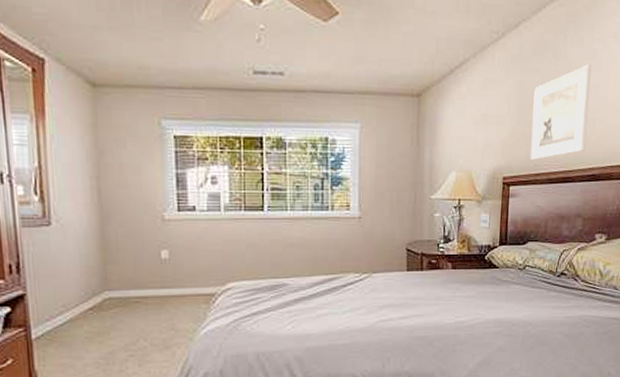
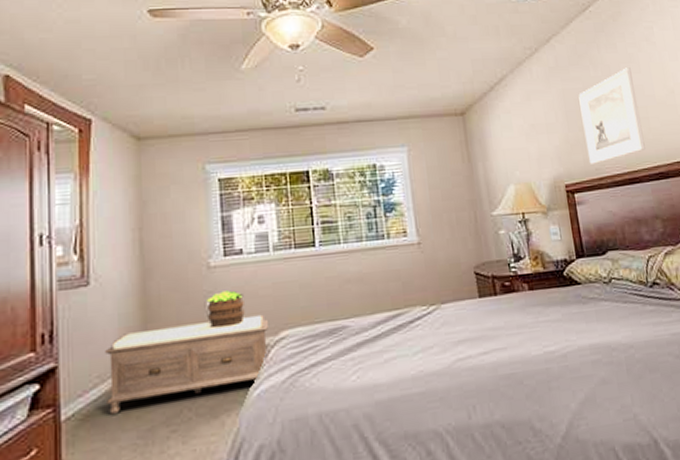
bench: none [69,266,218,338] -> present [105,314,269,414]
potted plant: none [160,243,196,275] -> present [206,290,245,329]

